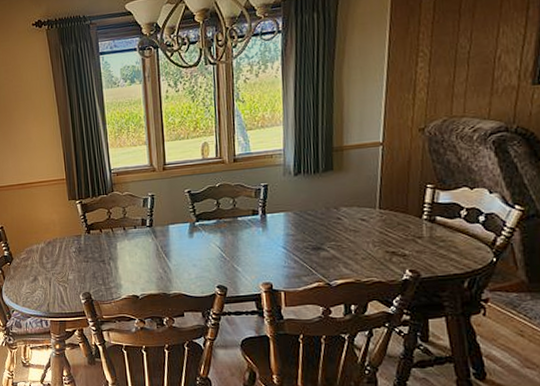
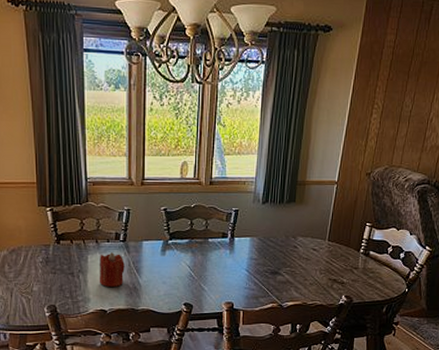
candle: none [128,238,154,273] -> present [99,252,125,288]

